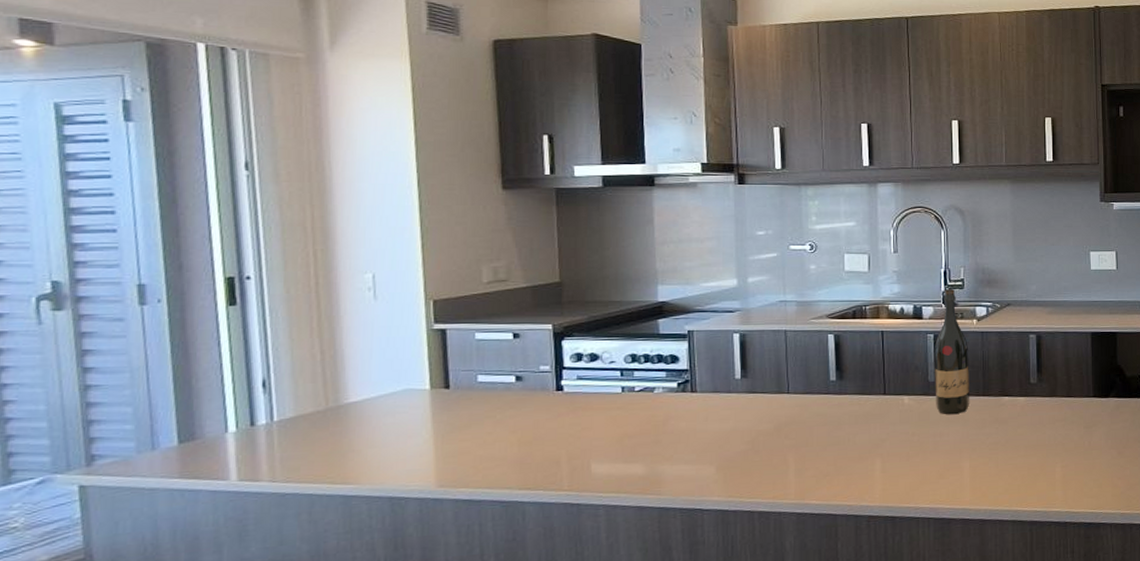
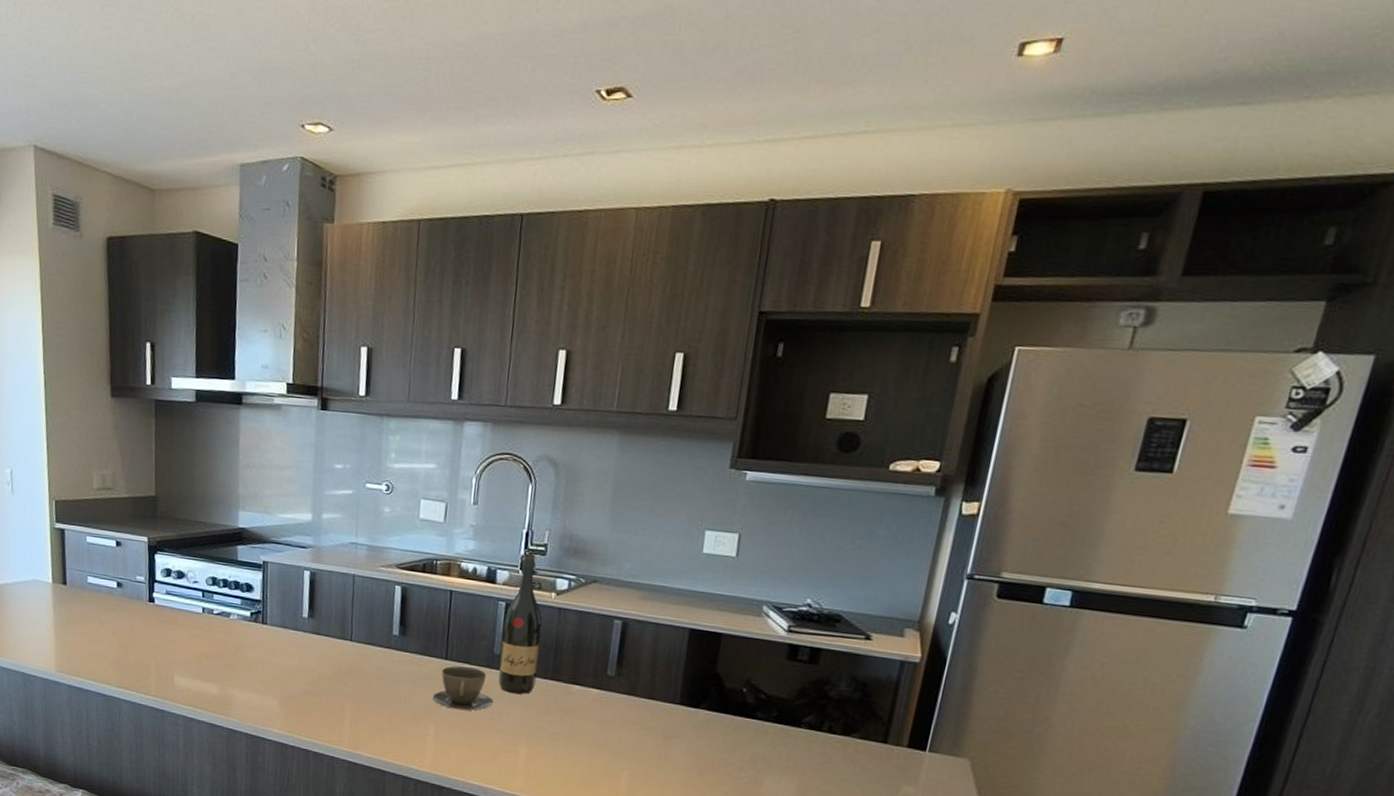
teacup: none [875,397,933,440] -> present [432,665,493,711]

